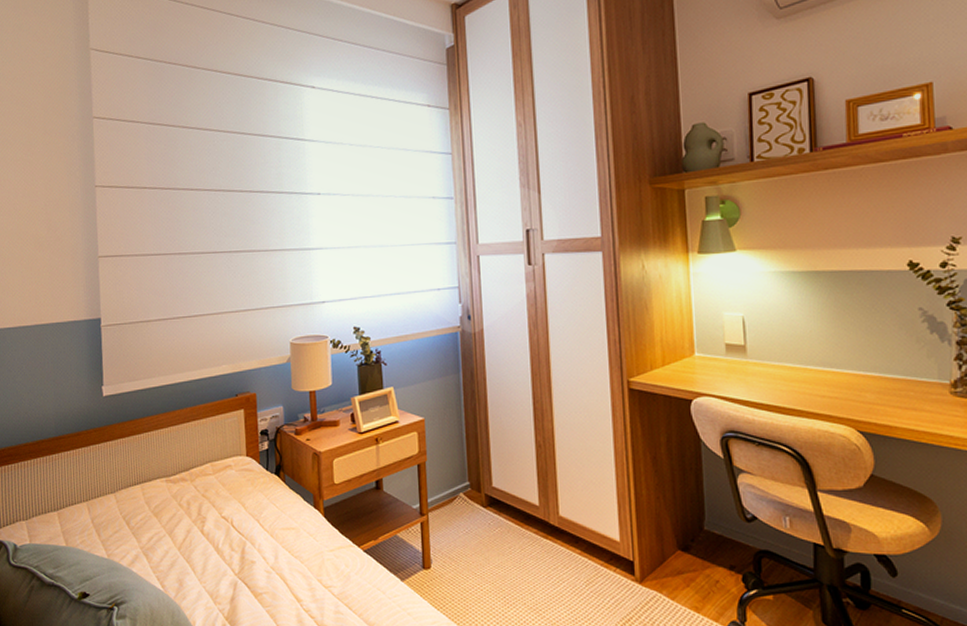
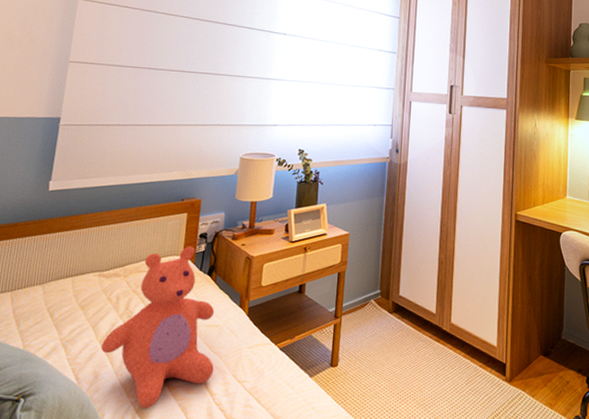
teddy bear: none [181,445,298,615] -> present [101,246,215,408]

